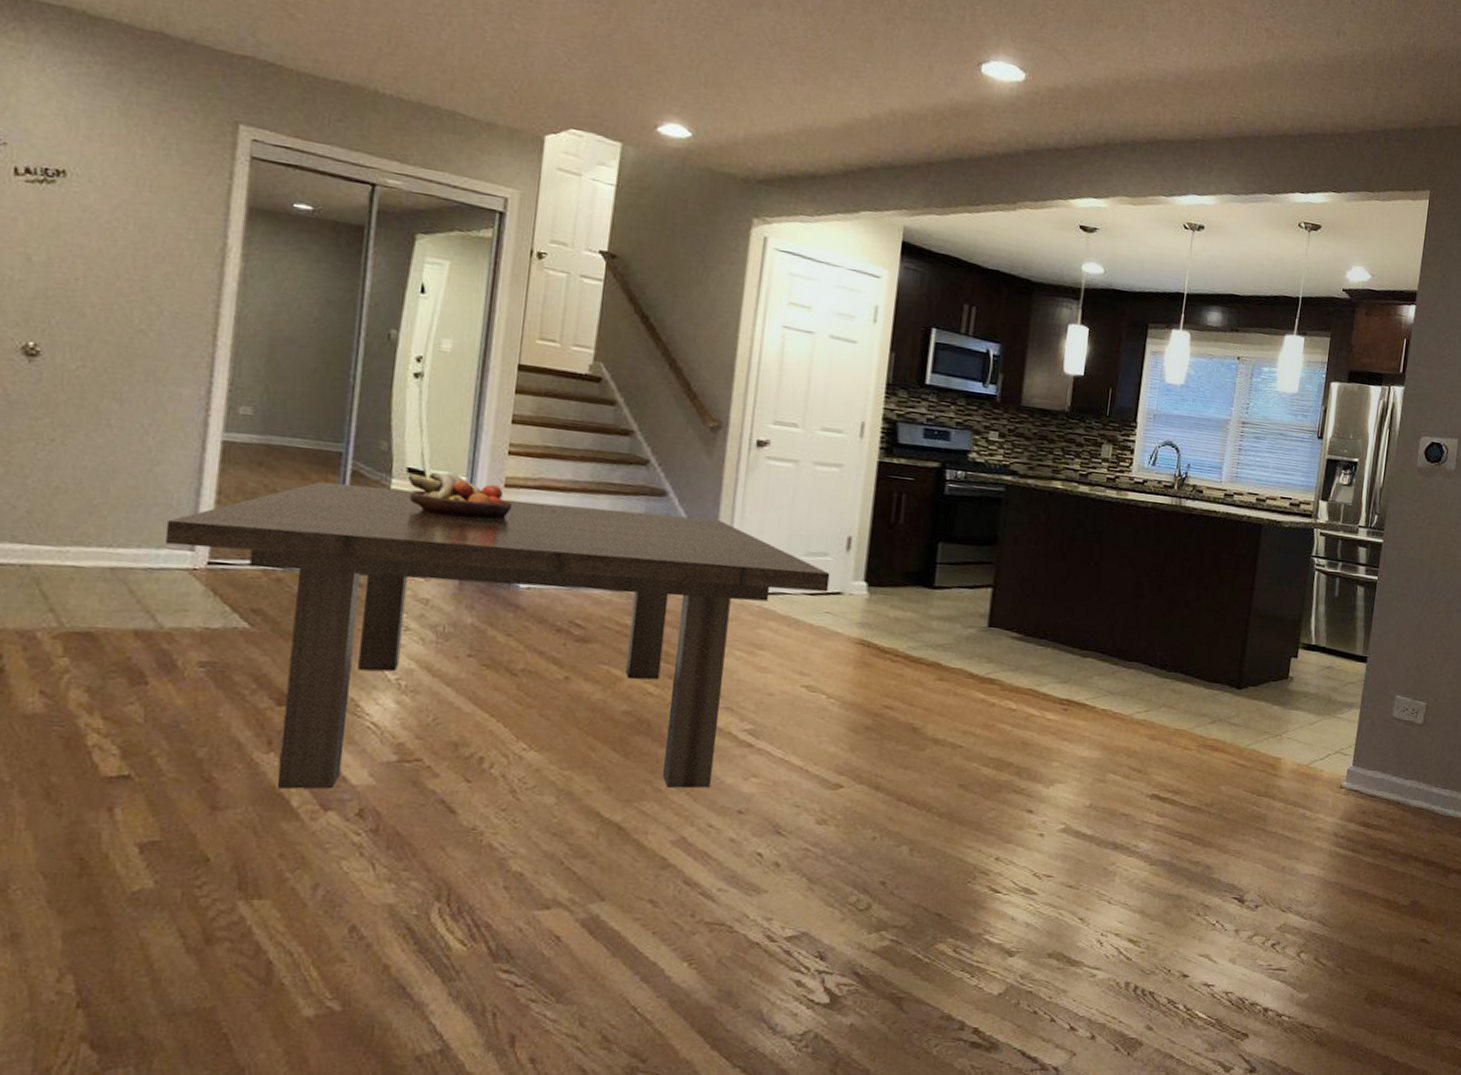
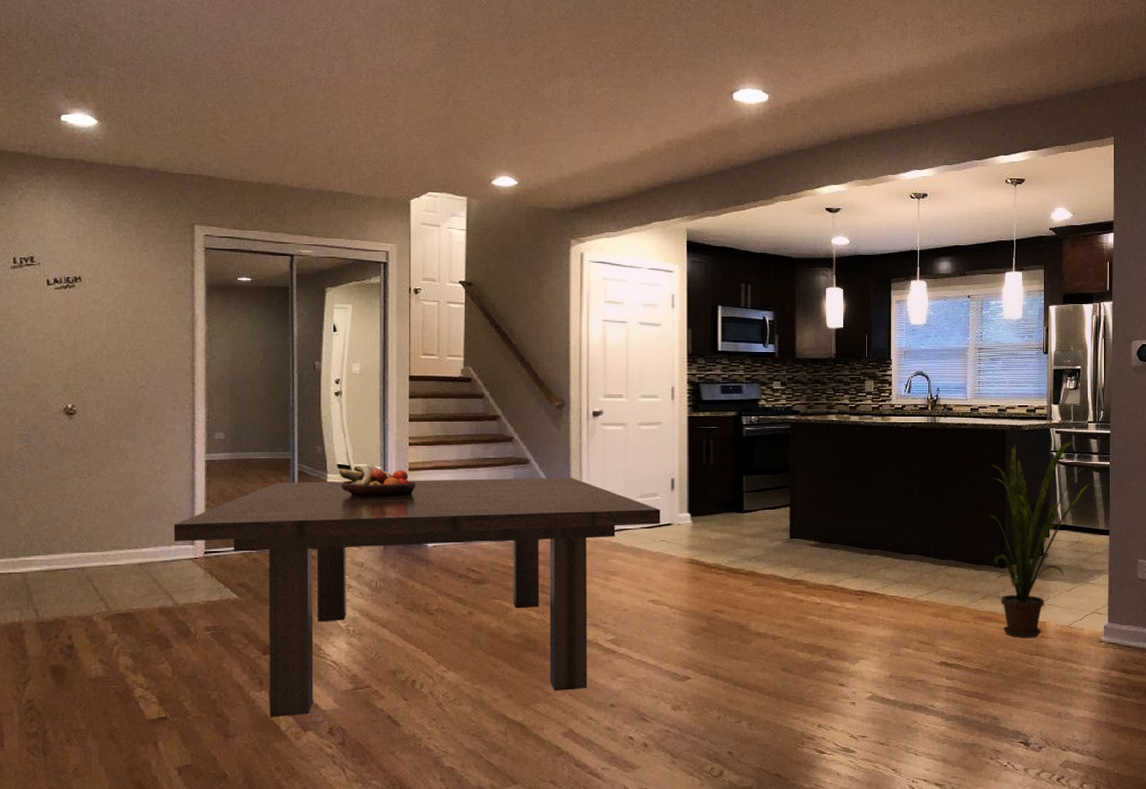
house plant: none [1227,542,1351,775] -> present [990,441,1089,638]

